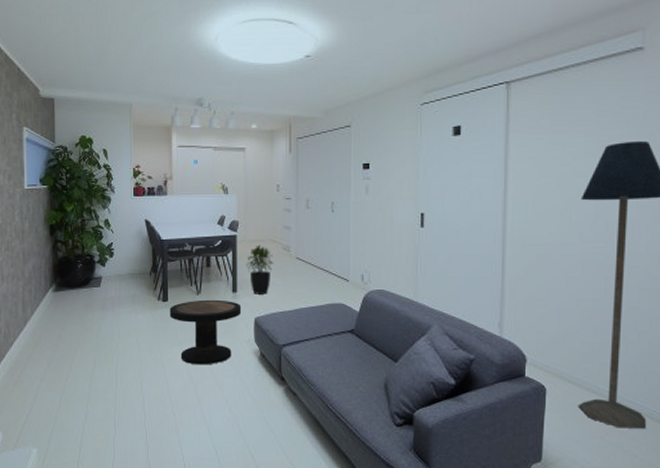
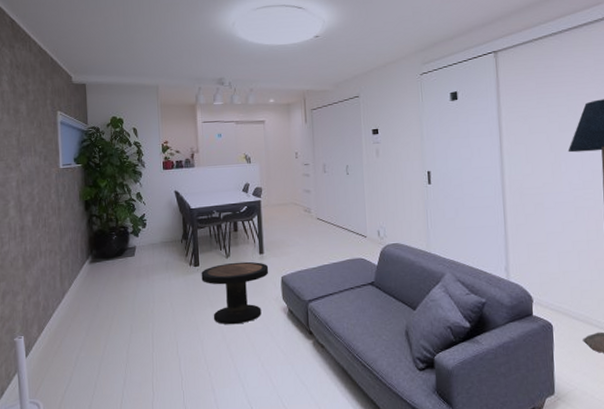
potted plant: present [245,244,273,294] -> none [270,208,296,255]

